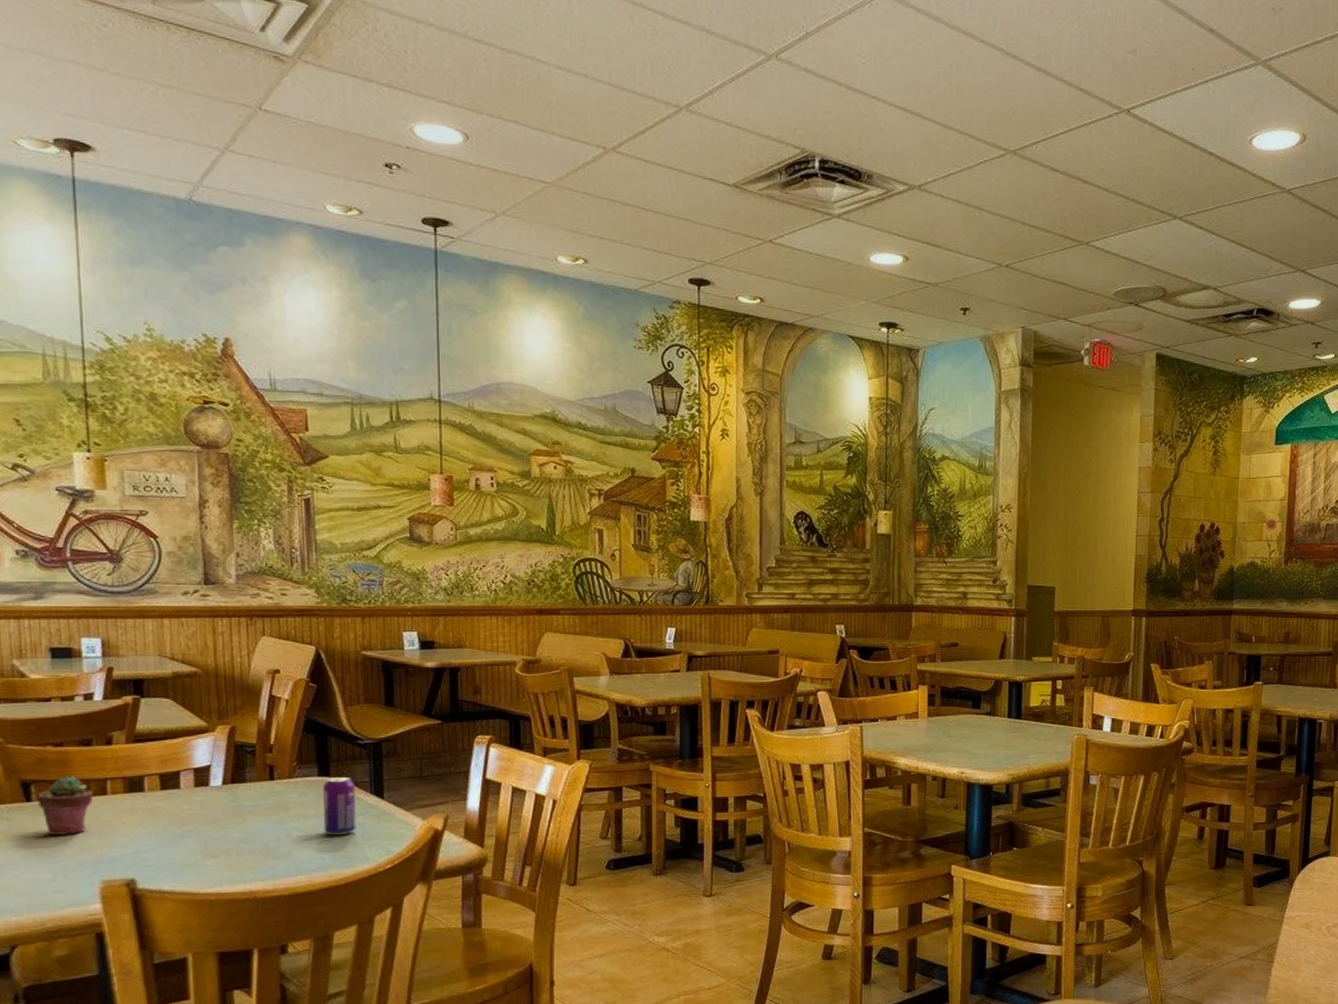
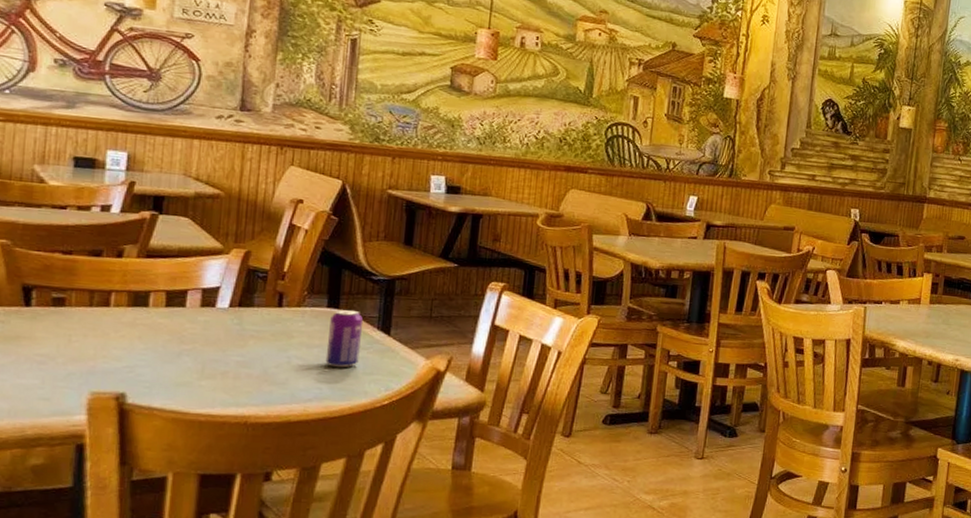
potted succulent: present [37,776,94,835] -> none [37,284,96,343]

